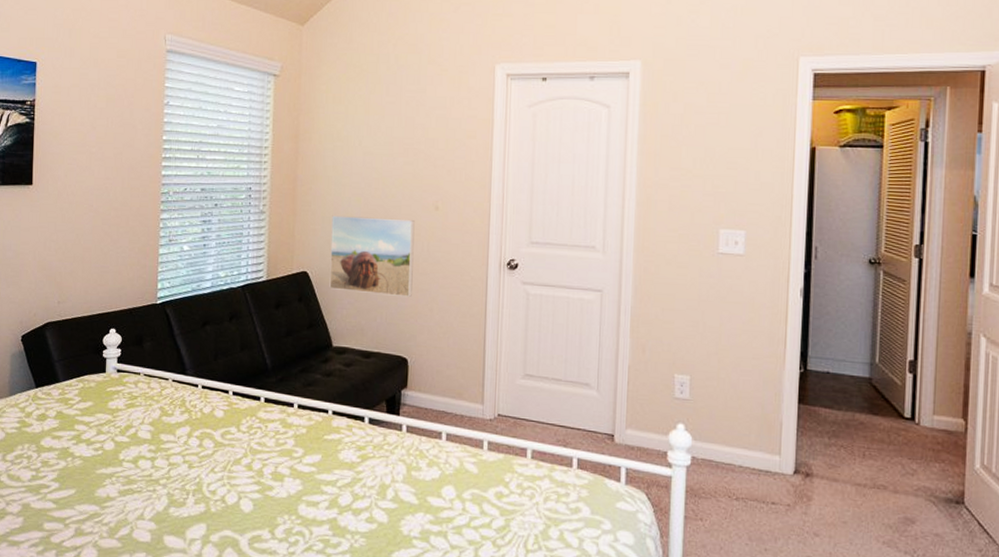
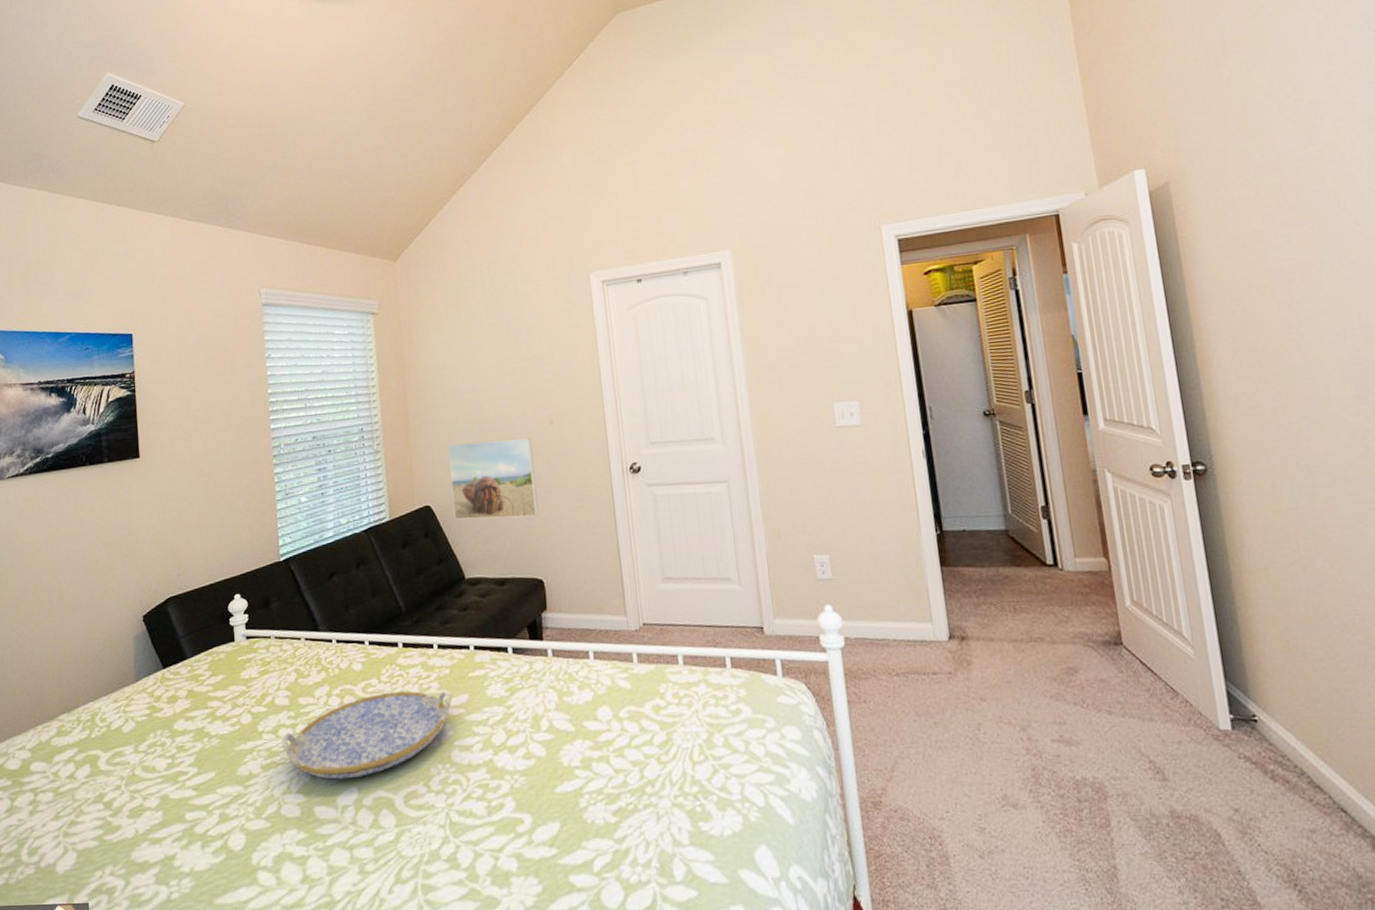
serving tray: none [140,442,306,515] -> present [282,691,452,780]

